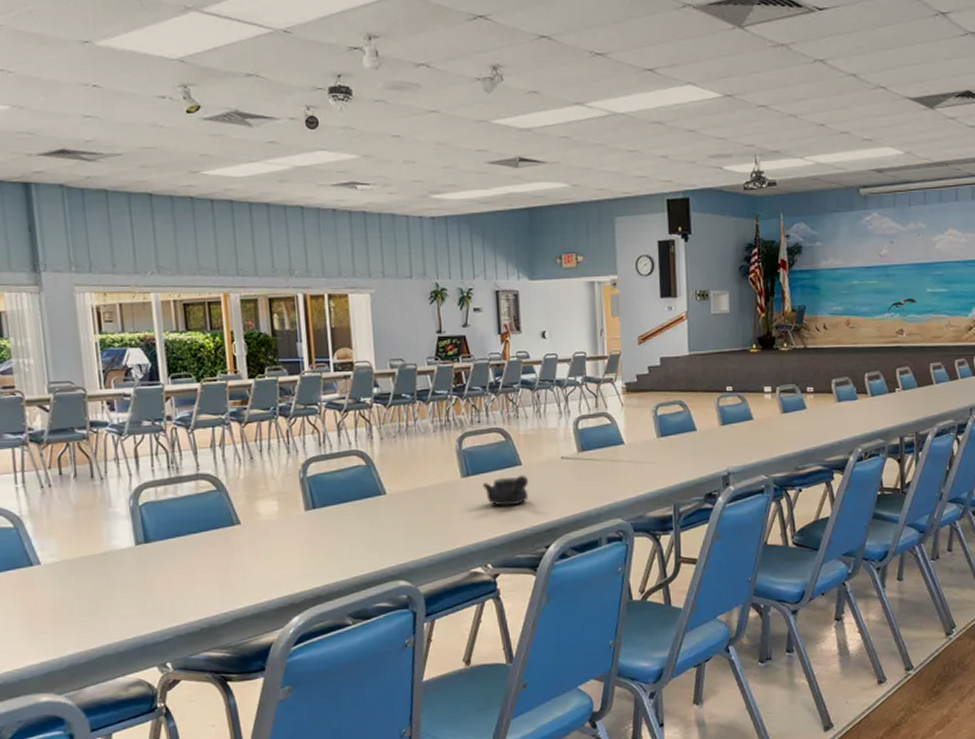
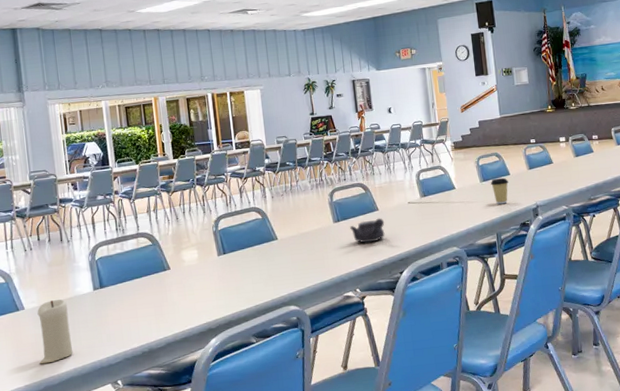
candle: none [58,553,107,637] -> present [37,299,73,364]
coffee cup: none [670,433,694,468] -> present [490,177,508,205]

